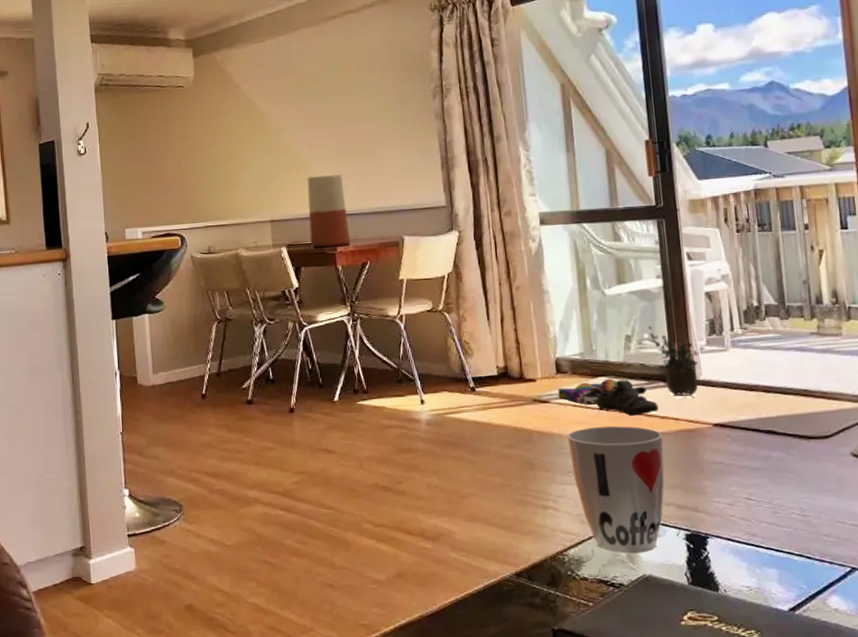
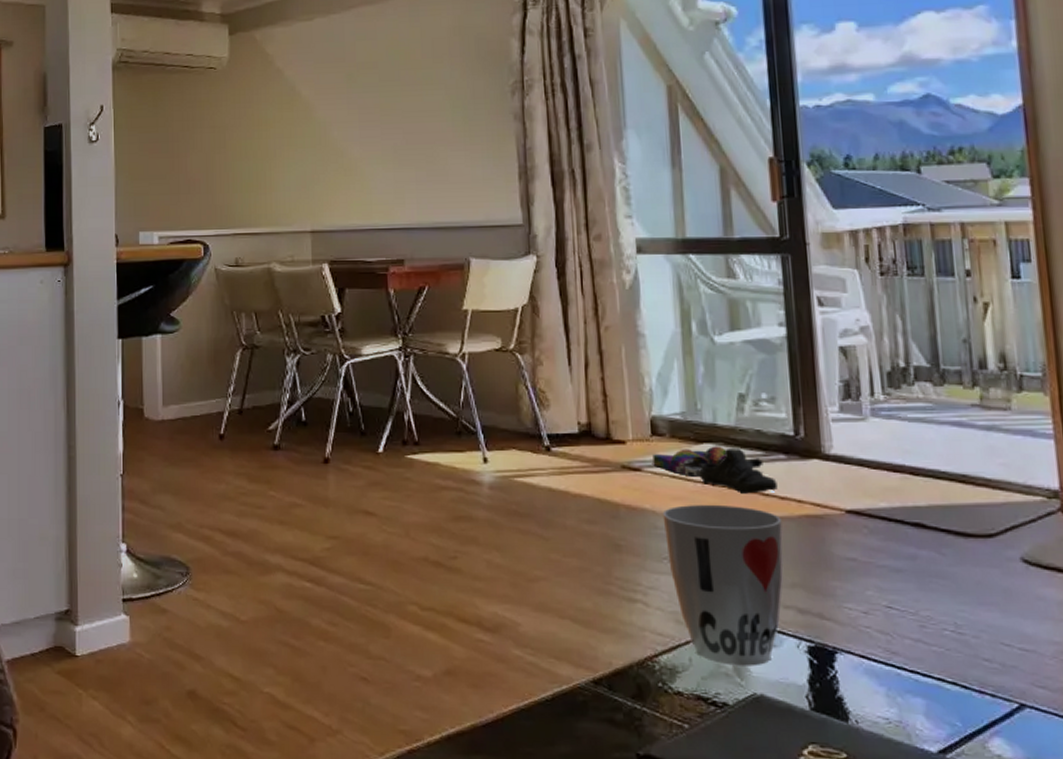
vase: present [307,174,350,248] -> none [357,180,405,267]
potted plant: present [648,326,705,398] -> none [766,384,838,475]

